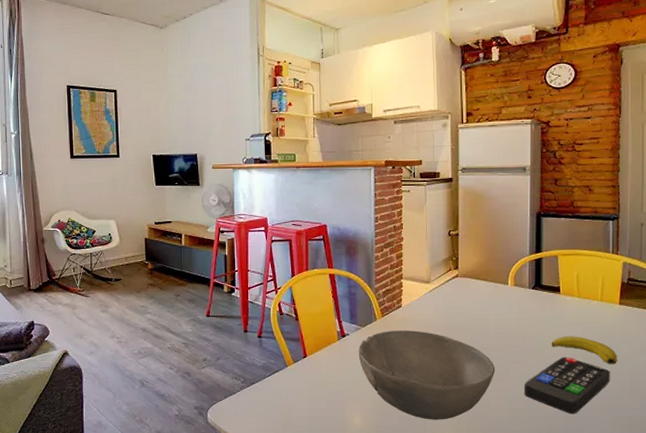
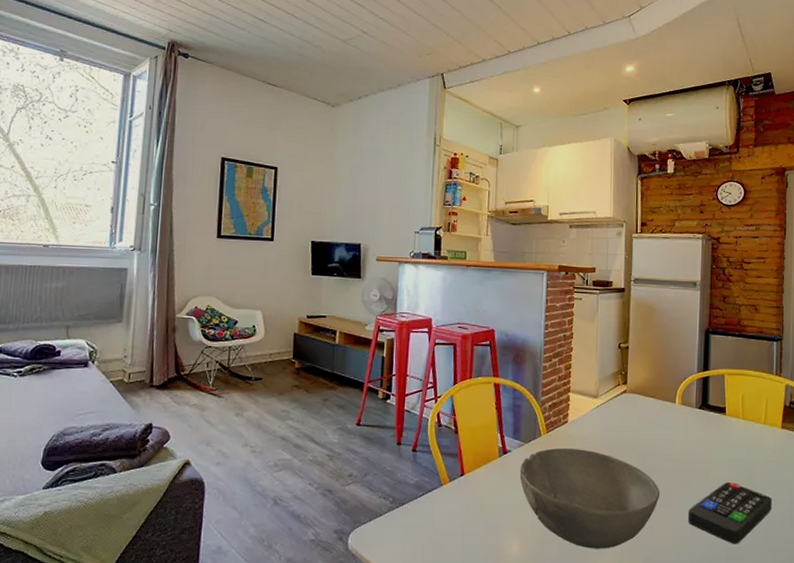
banana: present [551,336,617,365] -> none [716,460,779,492]

